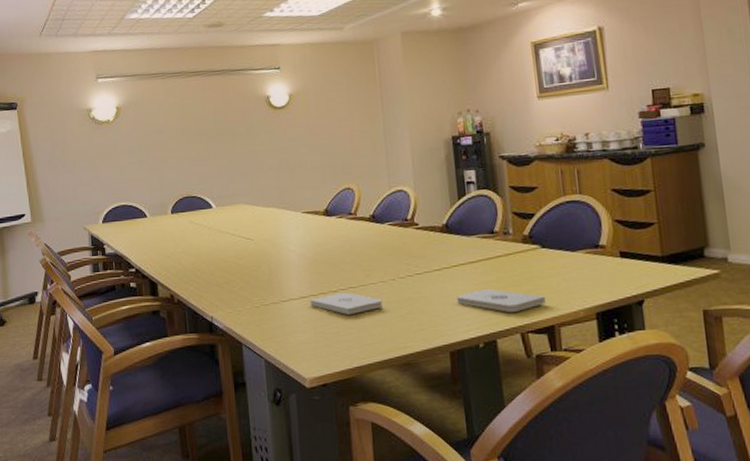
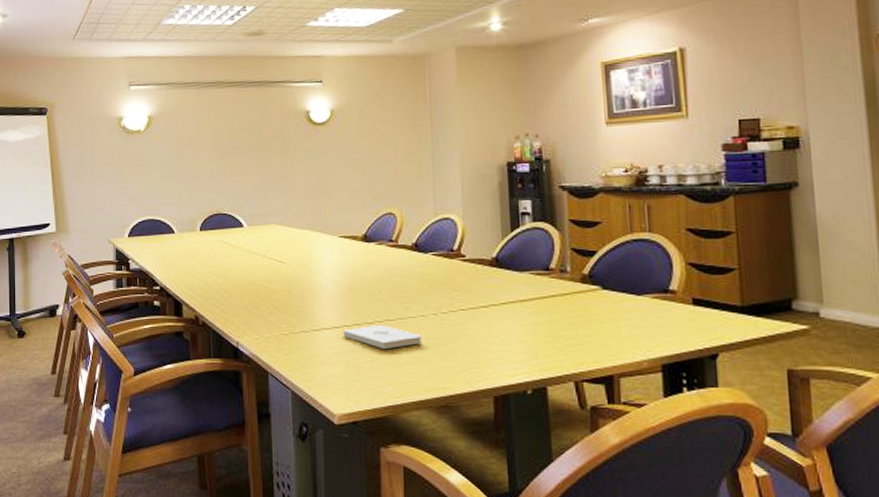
notepad: present [456,288,546,312] -> none [504,330,604,358]

